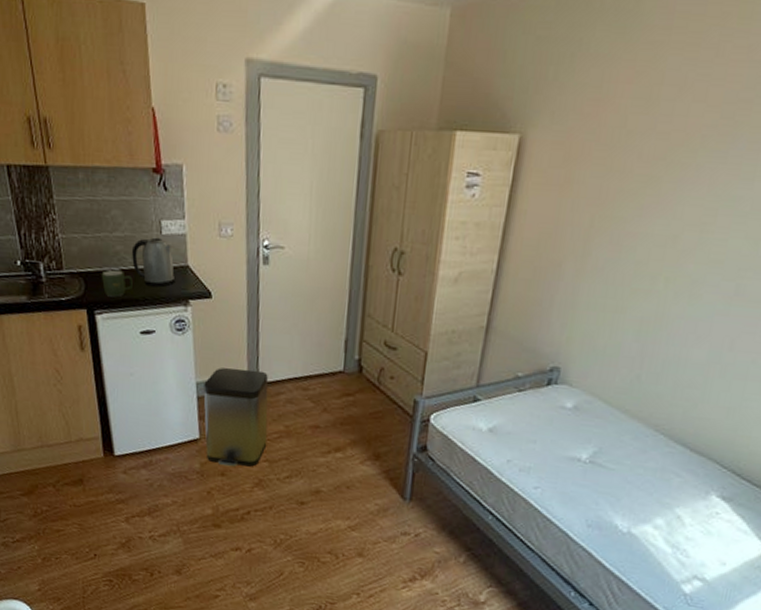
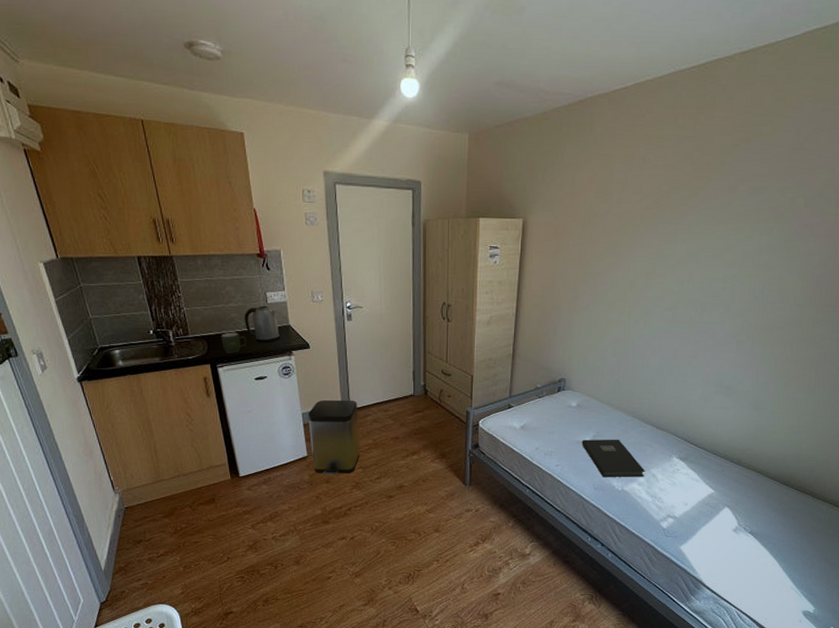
book: none [575,455,667,518] -> present [582,439,645,477]

